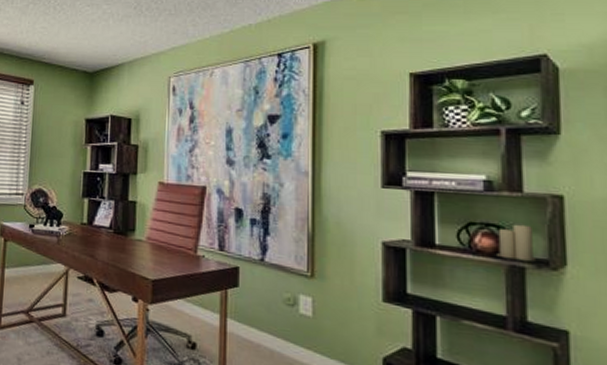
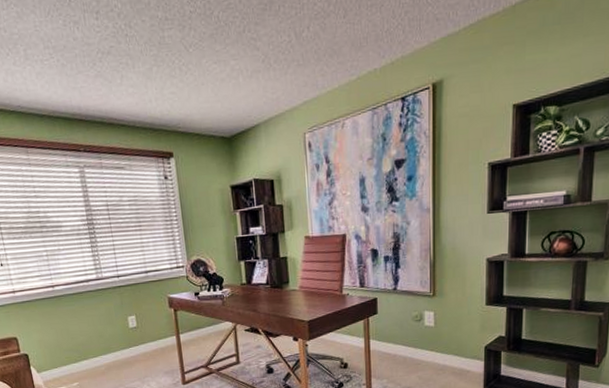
candle: present [497,223,537,261] -> none [568,226,596,257]

